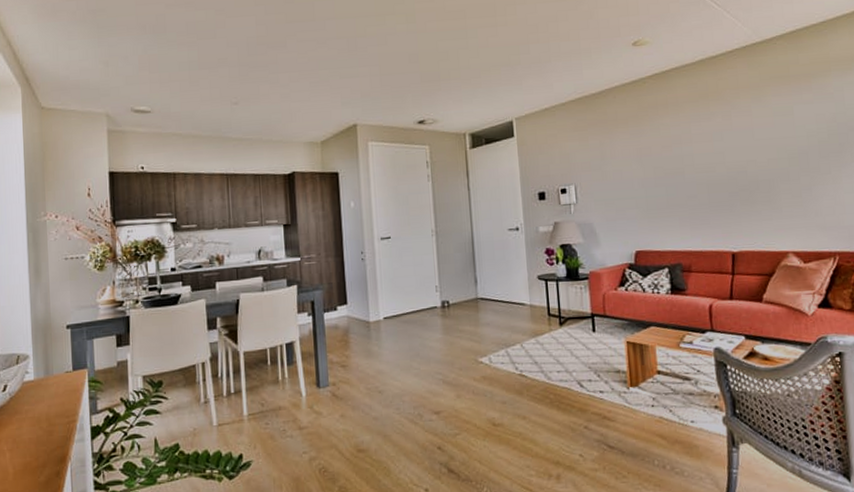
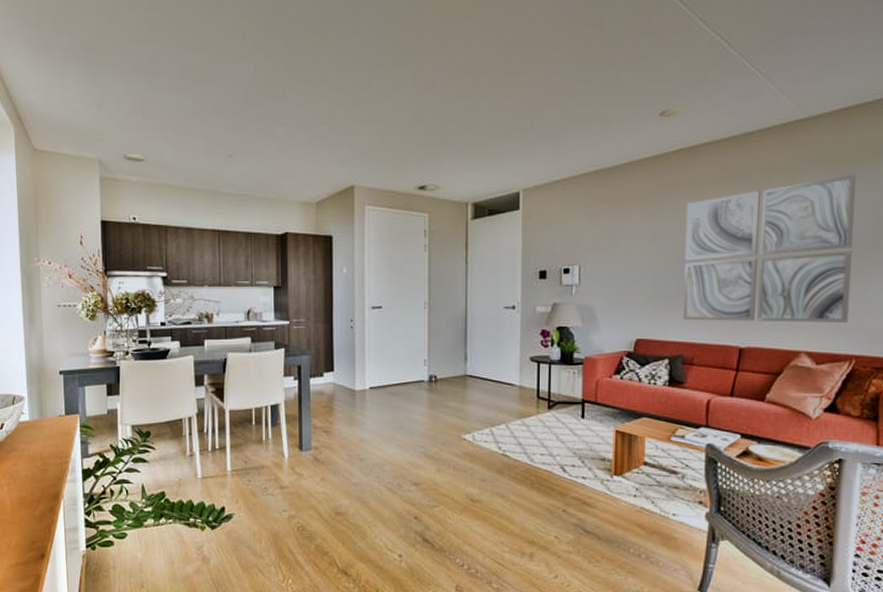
wall art: none [666,87,827,230] -> present [683,174,857,322]

